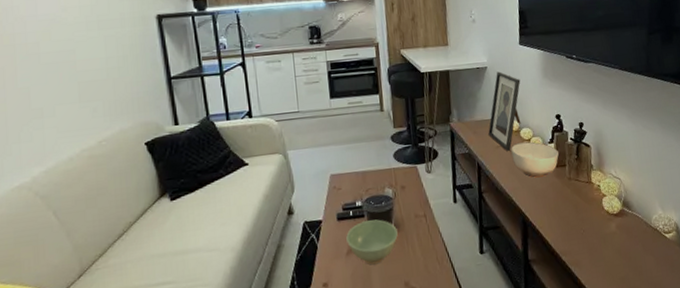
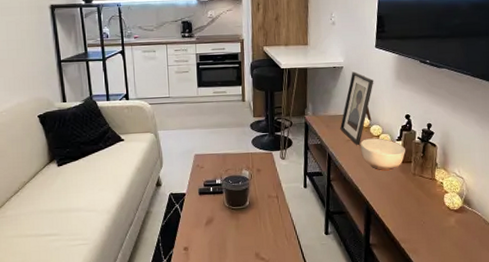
bowl: present [346,219,398,265] -> none [206,196,252,236]

